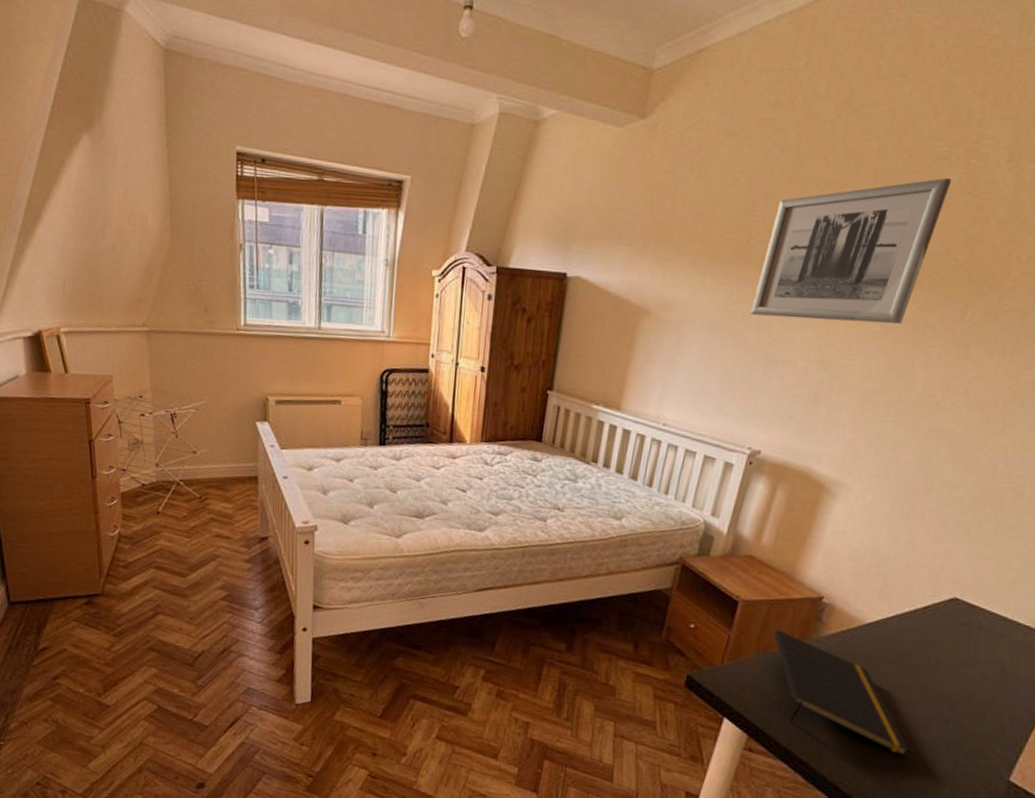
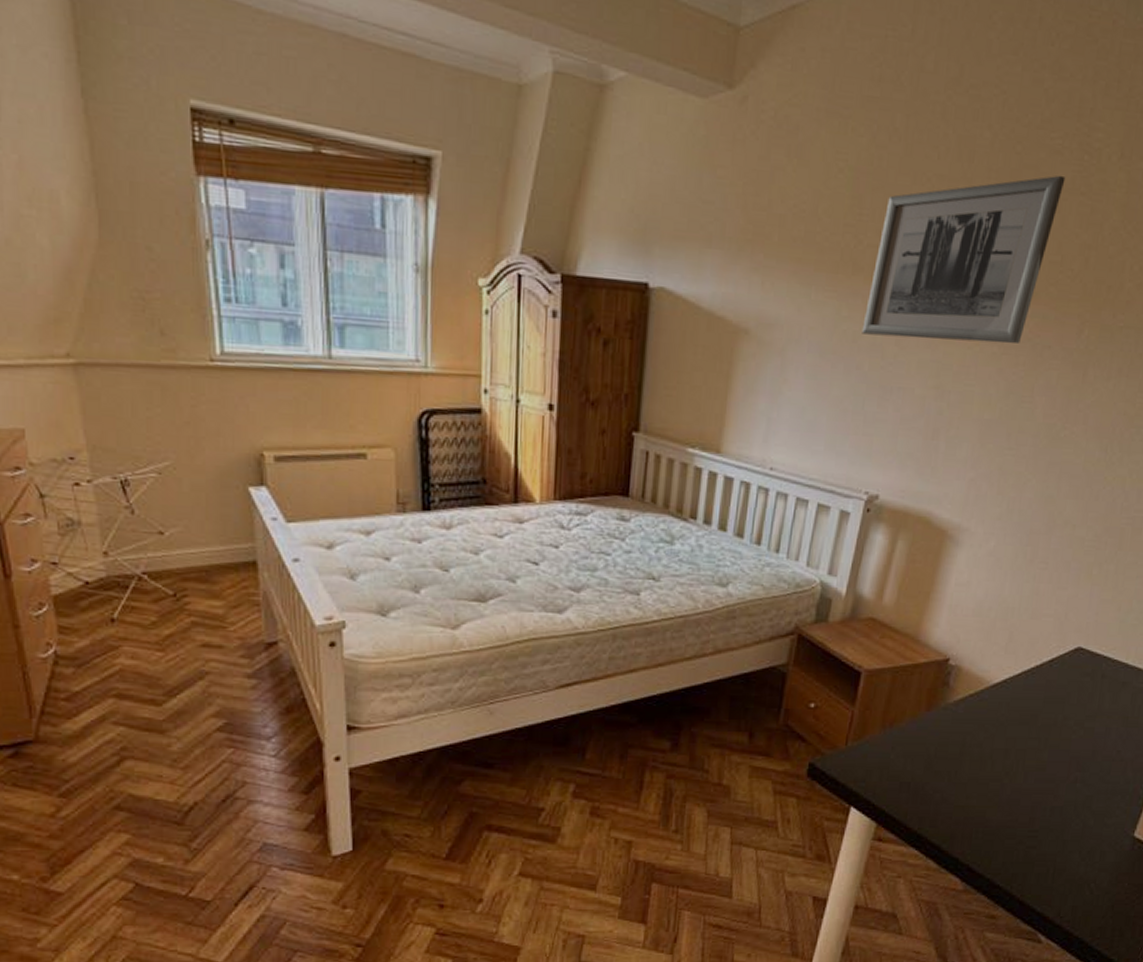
notepad: present [773,629,910,757] -> none [900,699,1040,826]

